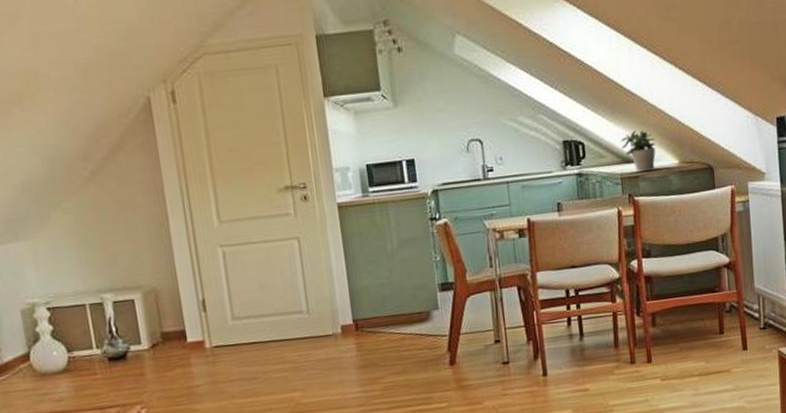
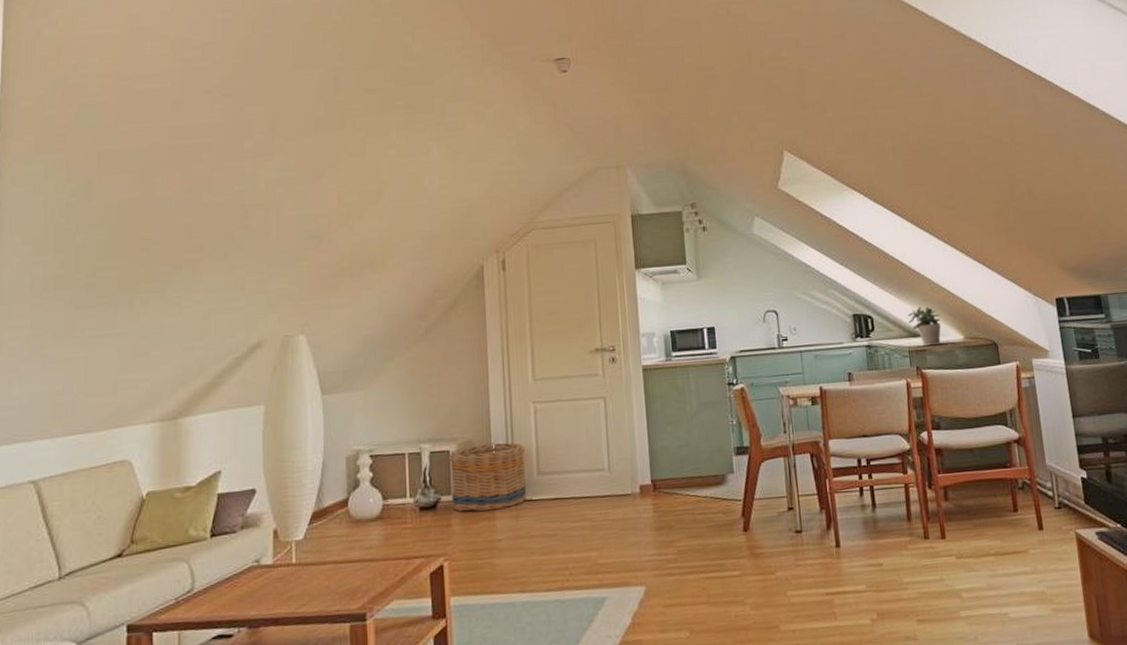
basket: none [134,288,222,360] -> present [449,442,526,512]

